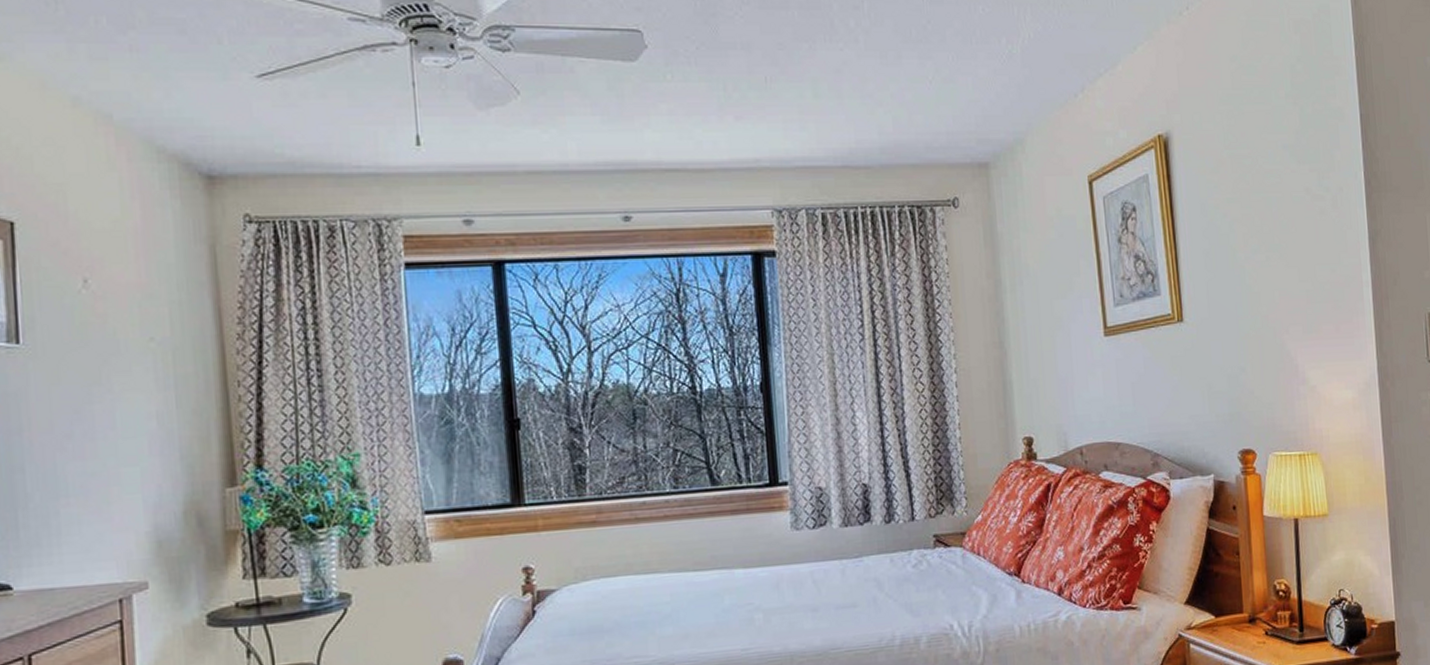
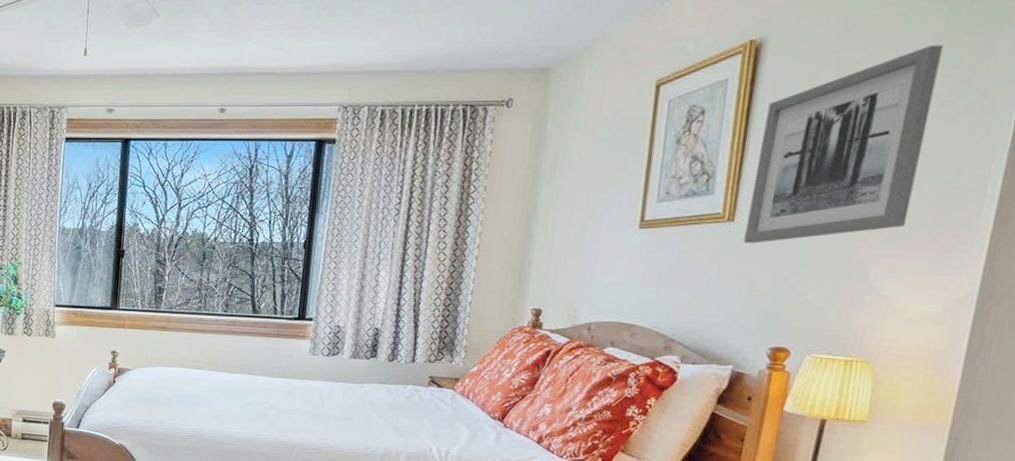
wall art: none [1186,142,1314,344] -> present [744,45,943,244]

